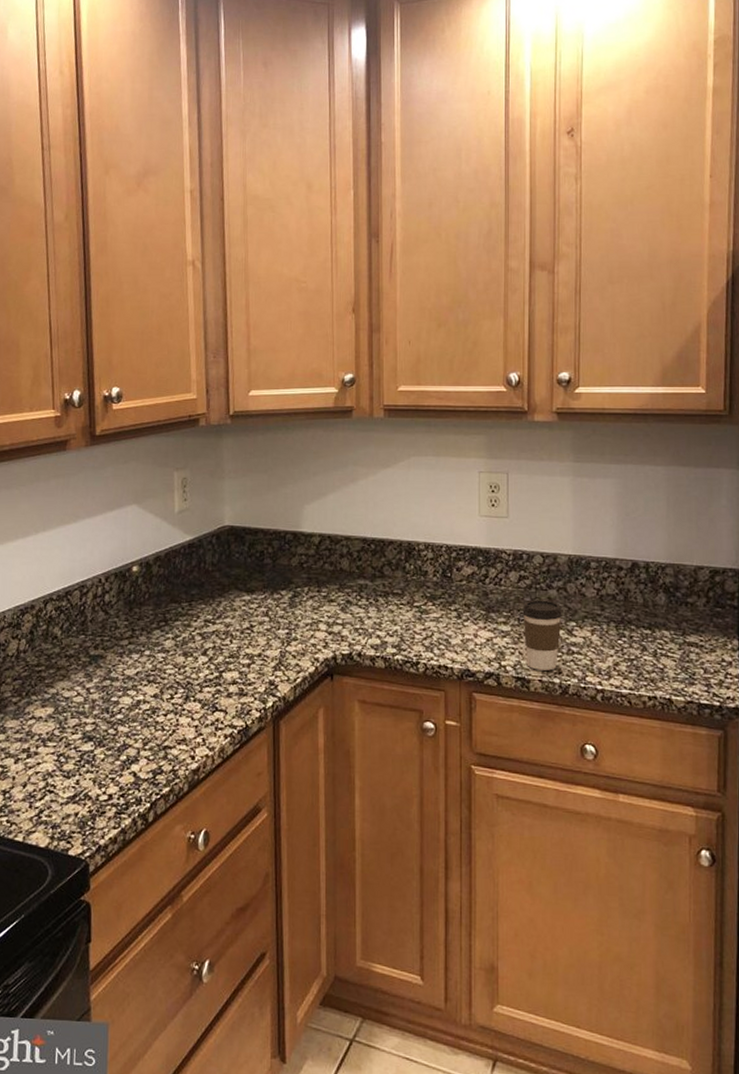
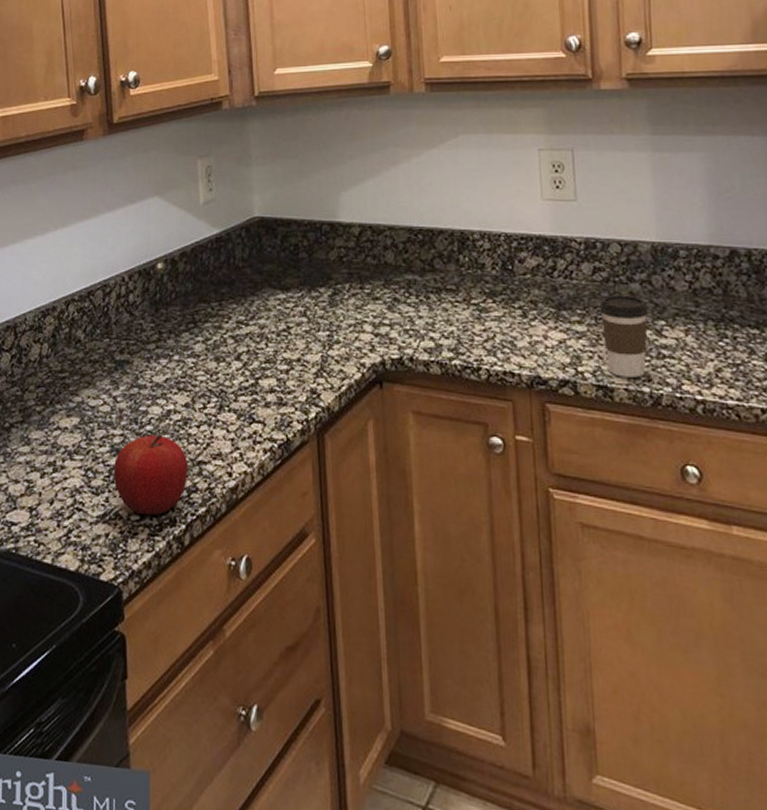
fruit: none [84,722,155,796] -> present [113,434,189,516]

